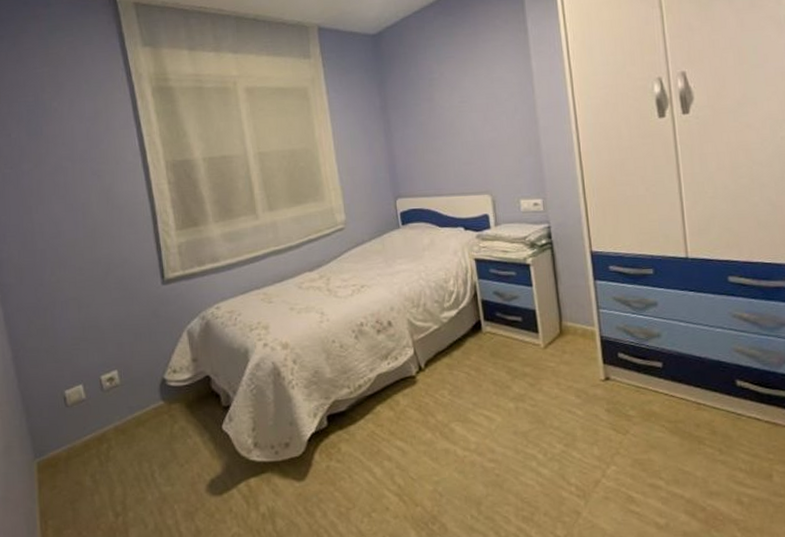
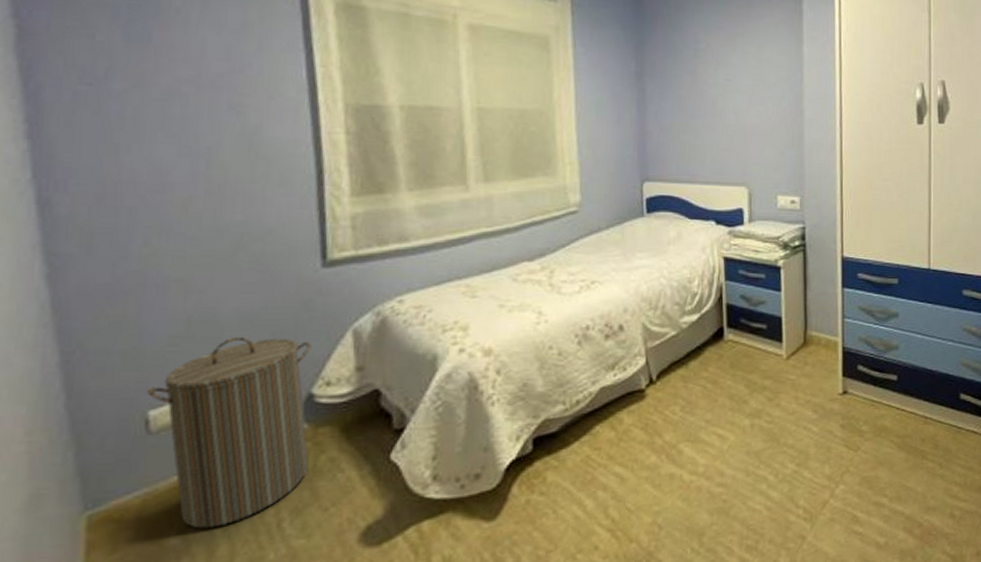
laundry hamper: none [63,337,168,475] -> present [147,336,311,529]

